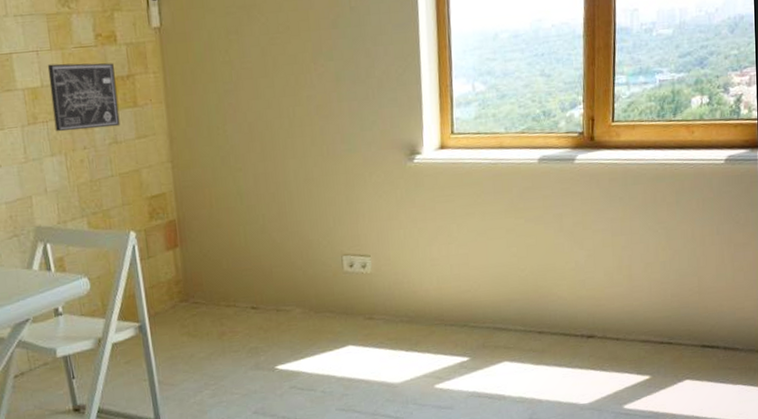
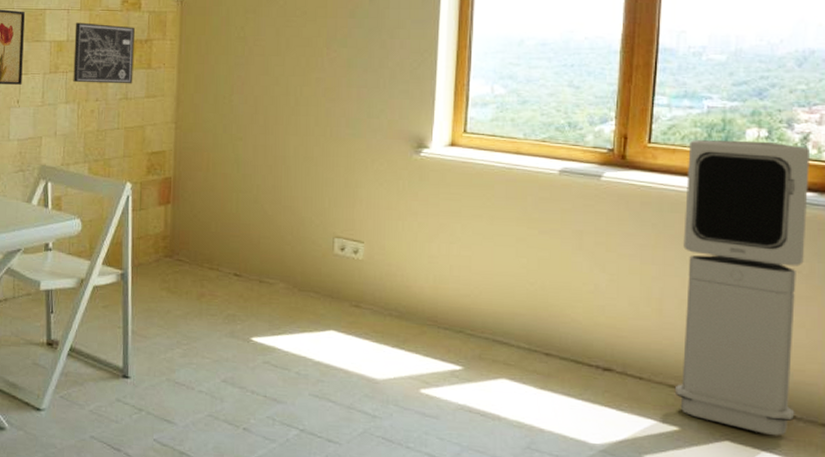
air purifier: none [645,107,743,368] -> present [674,140,809,436]

